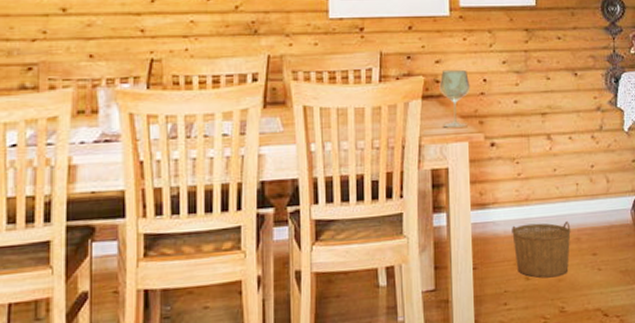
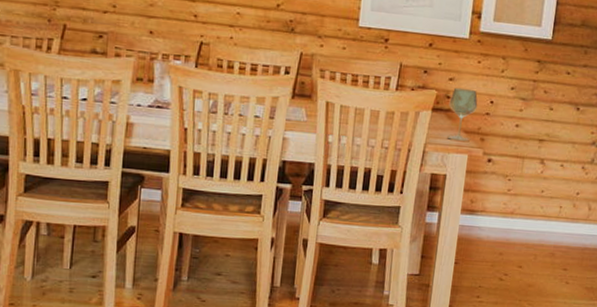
basket: present [512,220,571,278] -> none [493,233,548,283]

